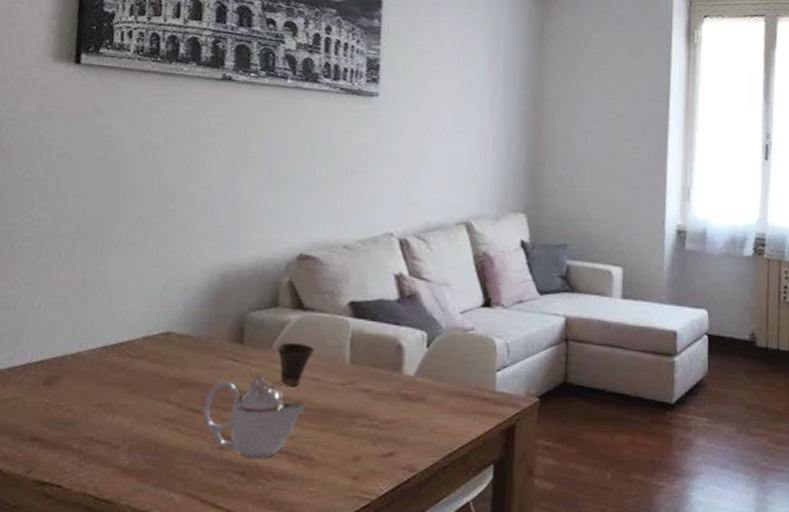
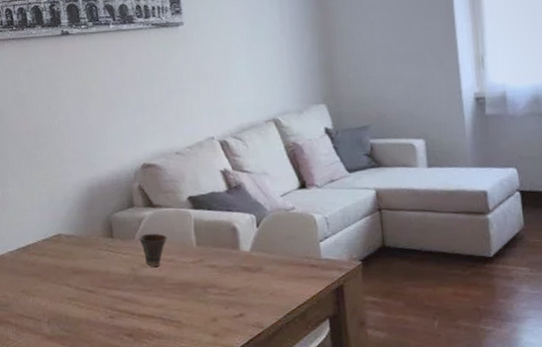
teapot: present [202,374,307,459] -> none [93,260,170,325]

